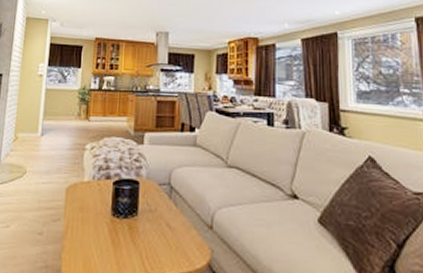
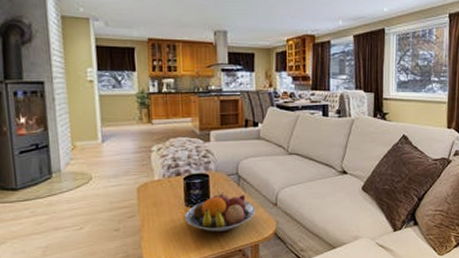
fruit bowl: none [110,204,188,253] -> present [185,192,256,232]

